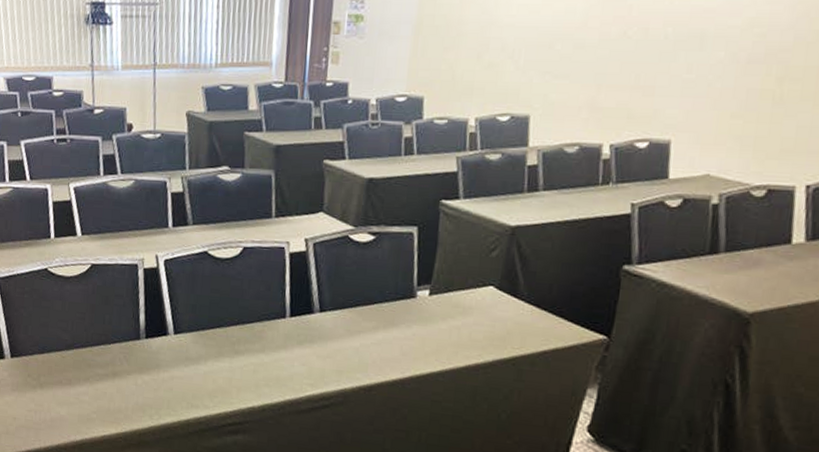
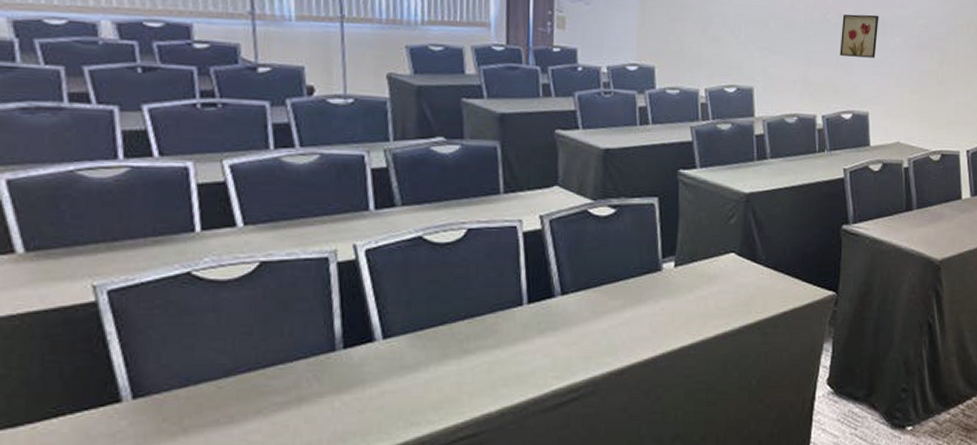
wall art: none [639,26,698,78] -> present [840,14,879,58]

